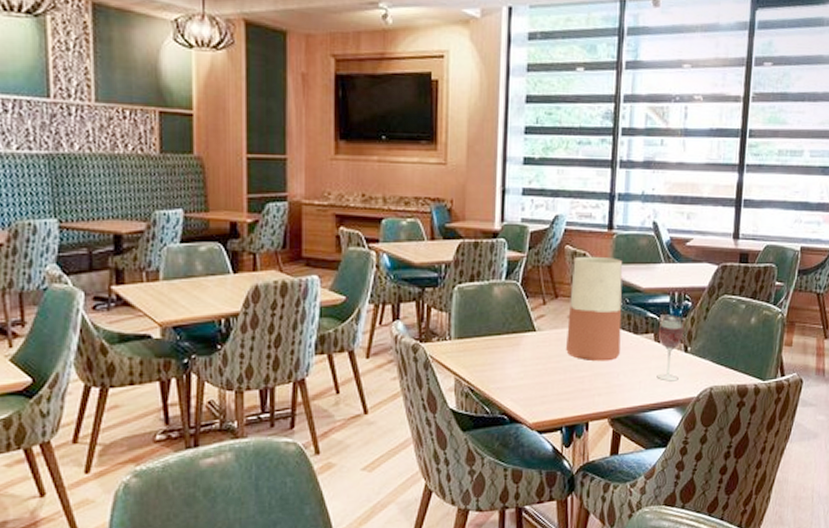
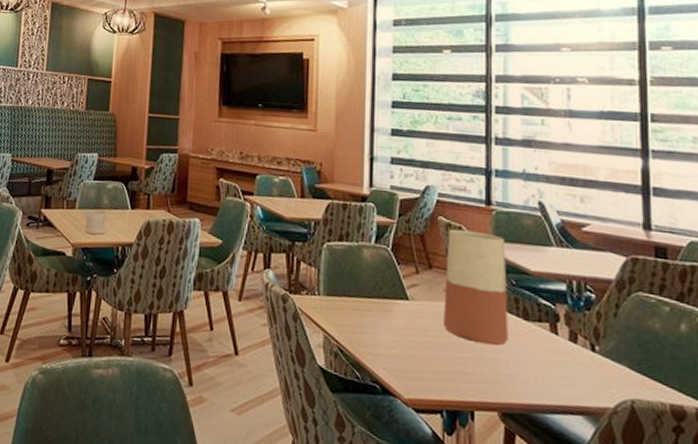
mug: none [173,279,211,309] -> present [85,209,113,235]
wineglass: present [656,316,684,382] -> none [554,305,589,384]

